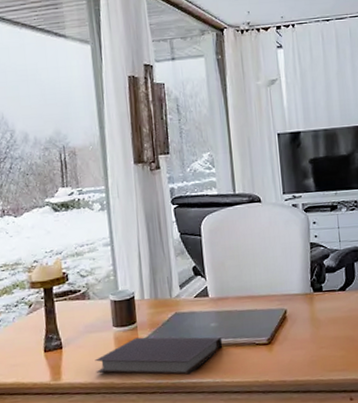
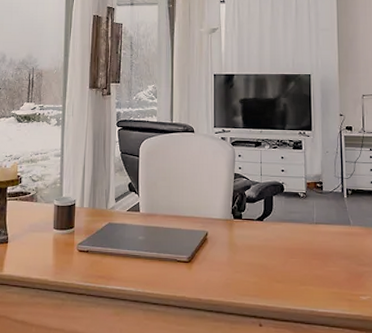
notebook: present [95,337,223,375] -> none [34,241,148,281]

